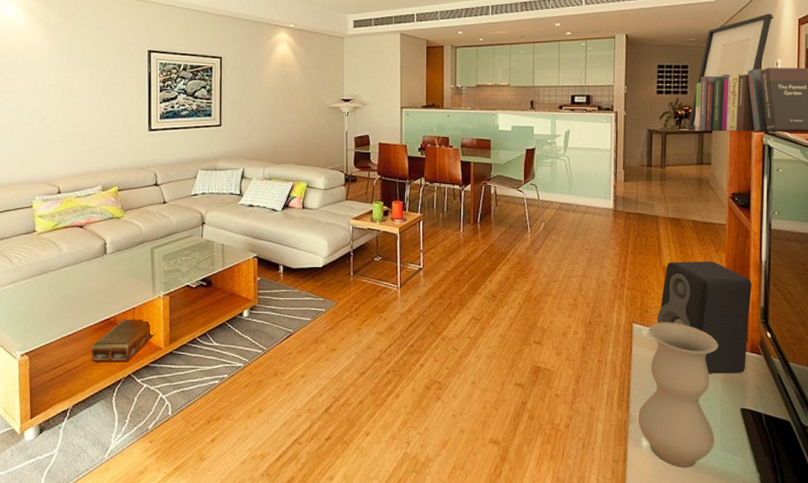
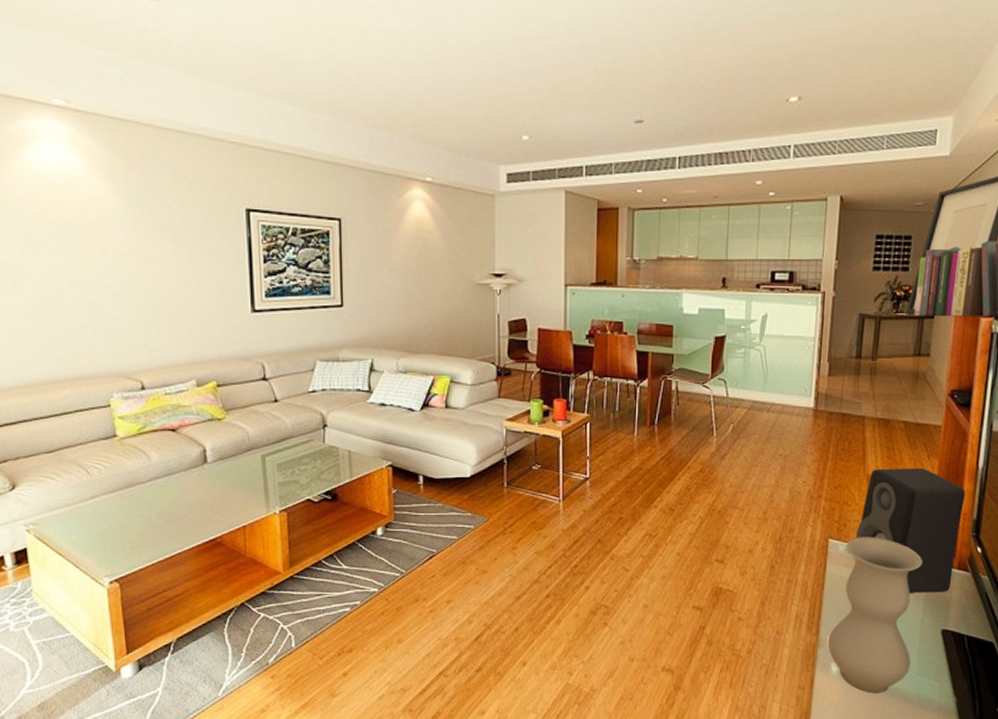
decorative box: present [92,319,156,363] -> none [195,539,272,589]

